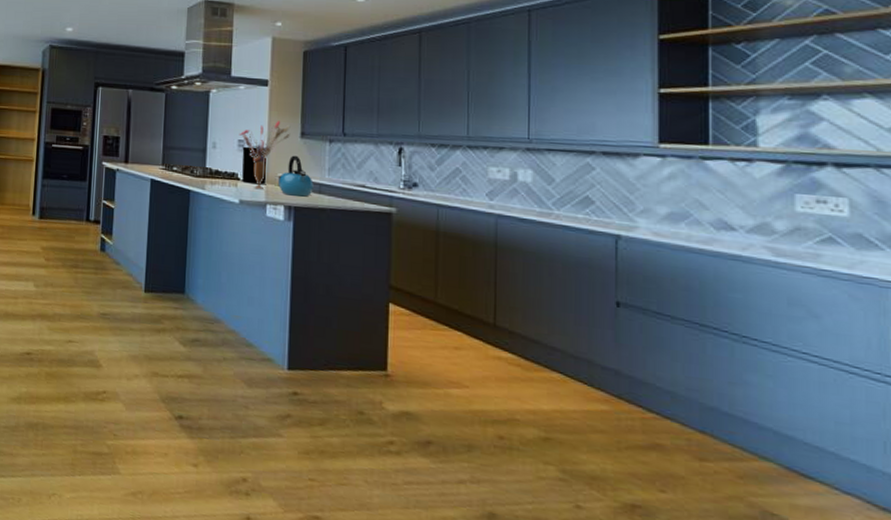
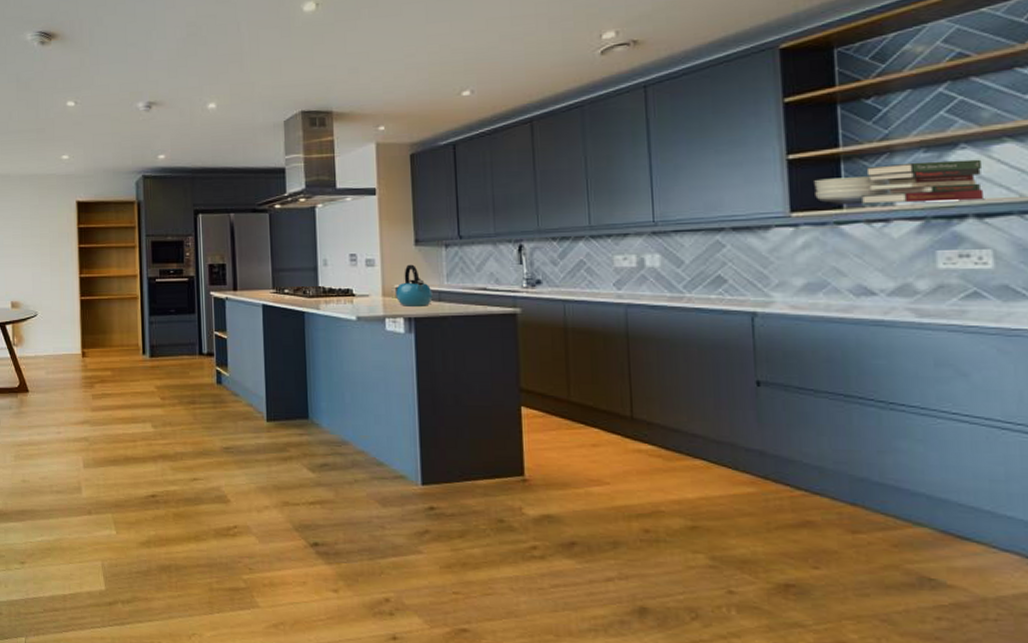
bouquet: present [239,121,291,190] -> none [350,230,404,304]
canister: present [242,146,267,185] -> none [355,260,383,299]
bowl: none [681,114,756,143] -> present [812,176,892,206]
books: none [727,107,843,150] -> present [862,159,983,204]

